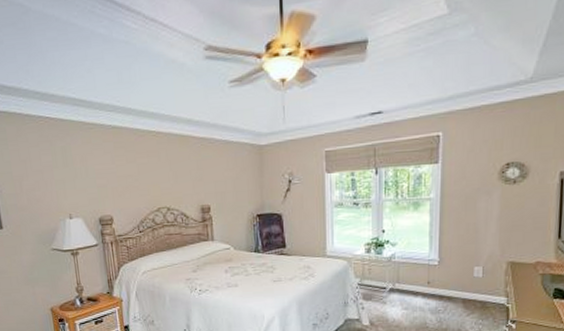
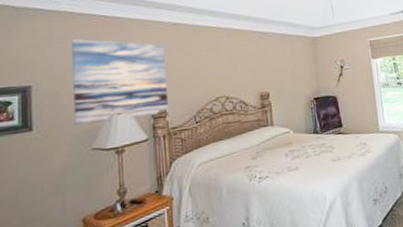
wall art: none [23,141,115,226] -> present [72,38,169,125]

